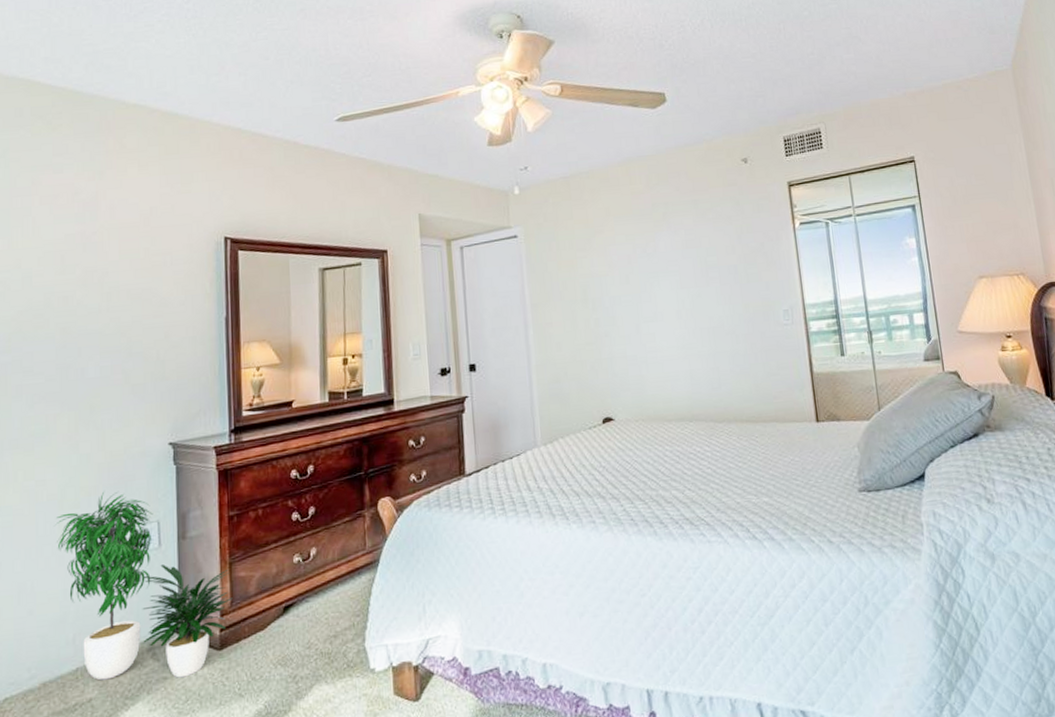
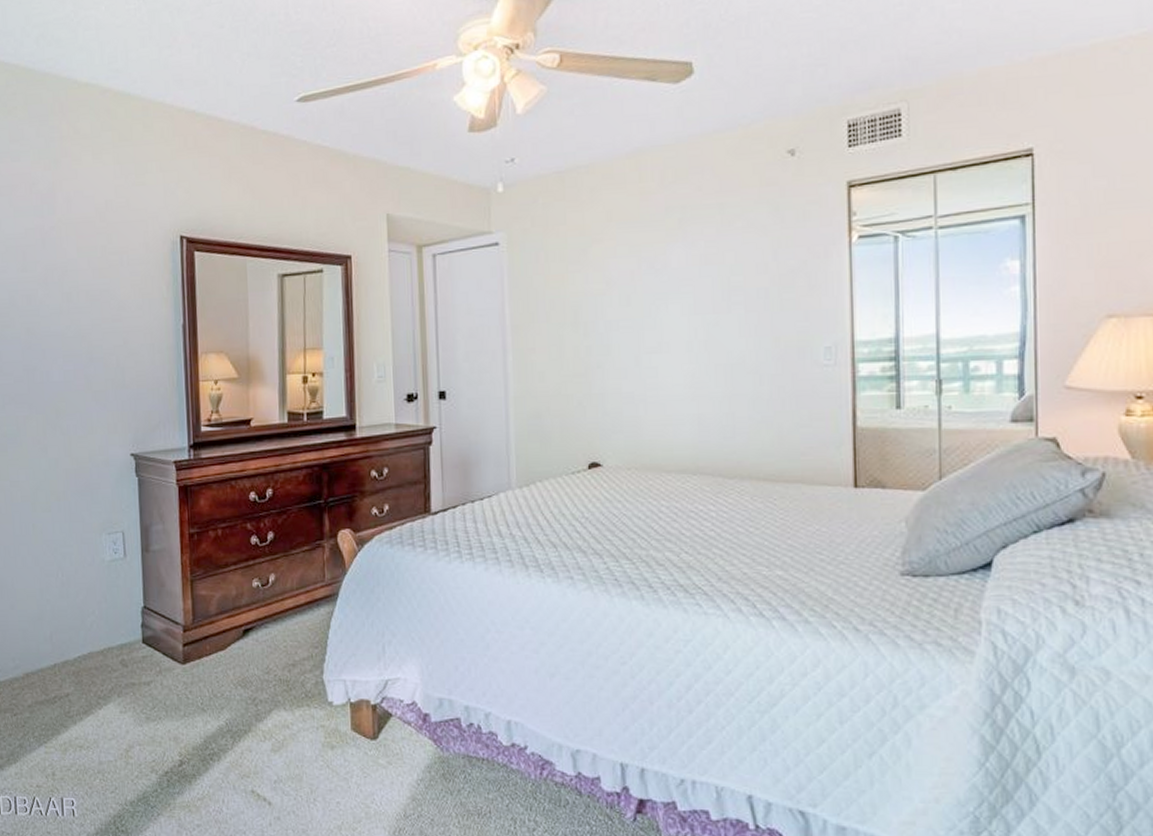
potted plant: present [55,491,233,681] -> none [30,497,194,686]

